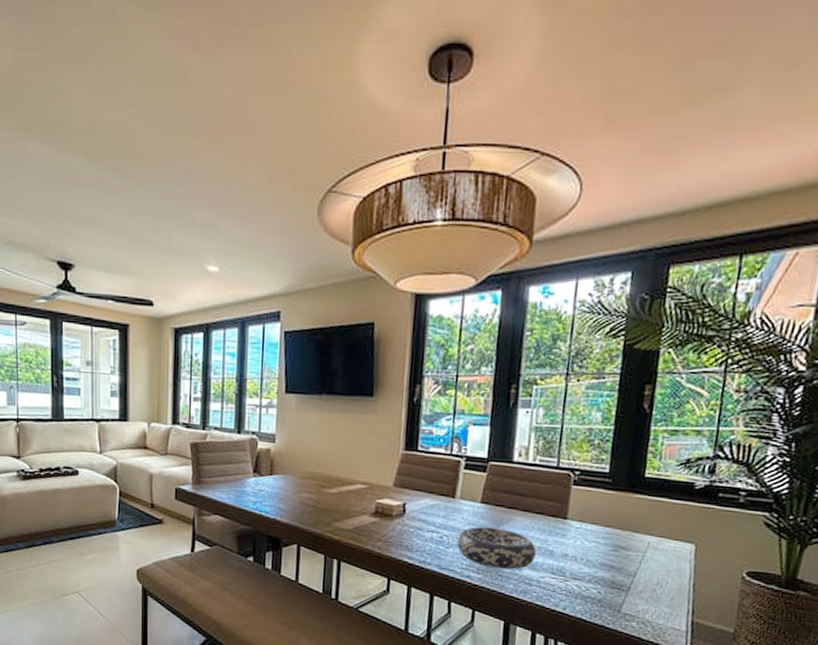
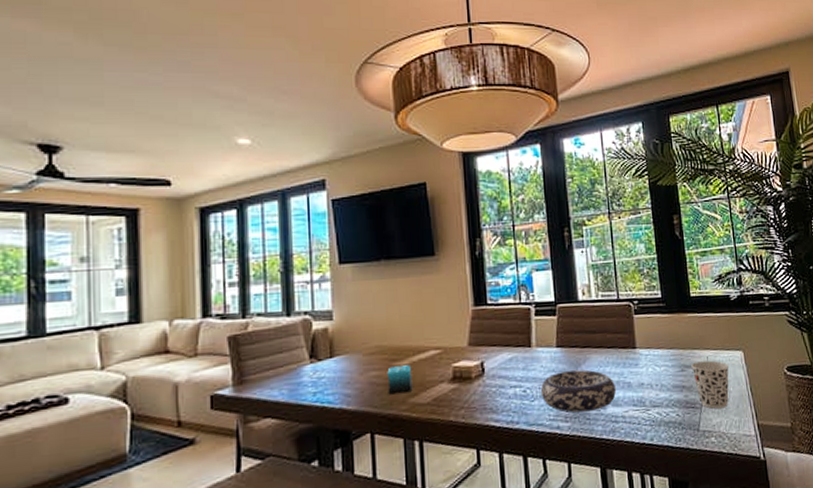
candle: none [315,492,339,517] -> present [387,365,413,395]
cup: none [627,545,674,597] -> present [691,360,729,409]

